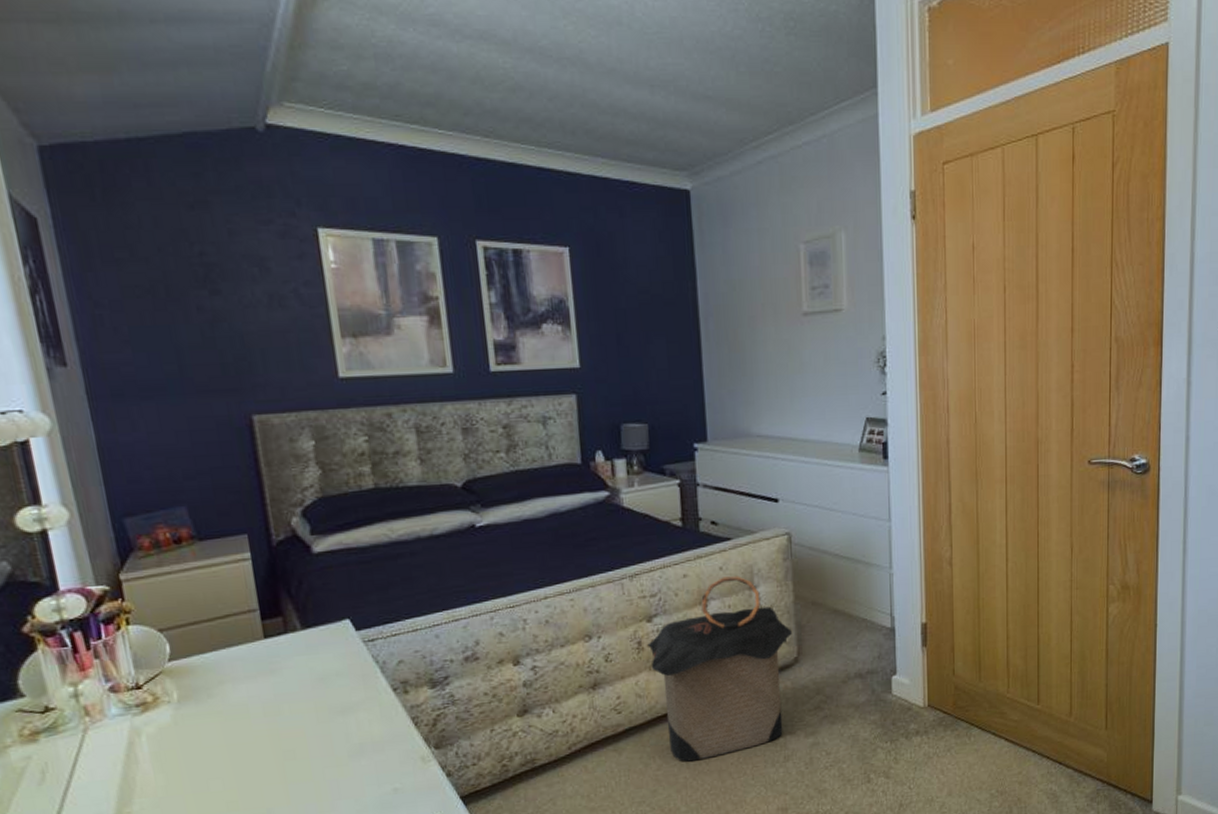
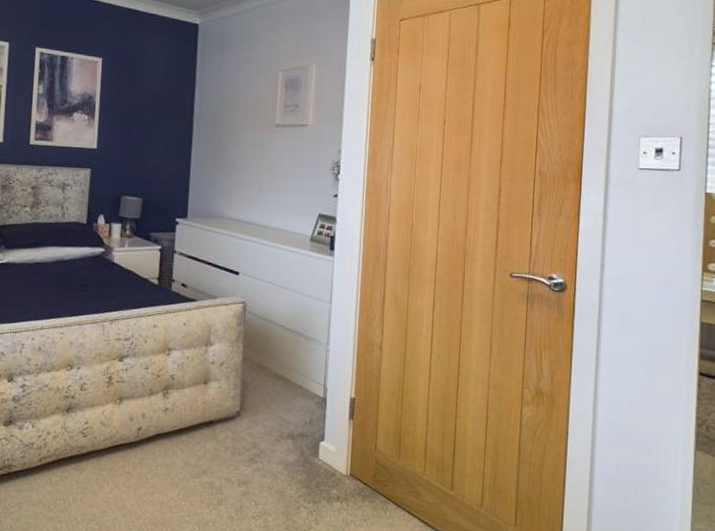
laundry hamper: present [647,576,792,762] -> none [116,332,237,491]

